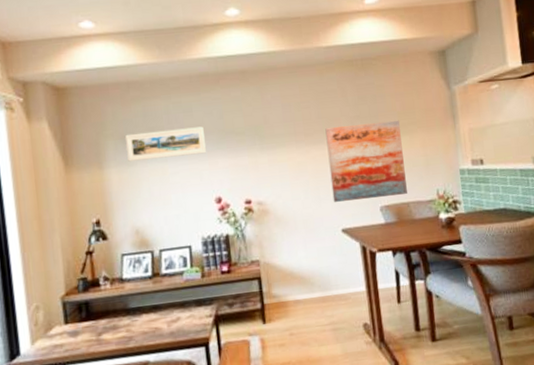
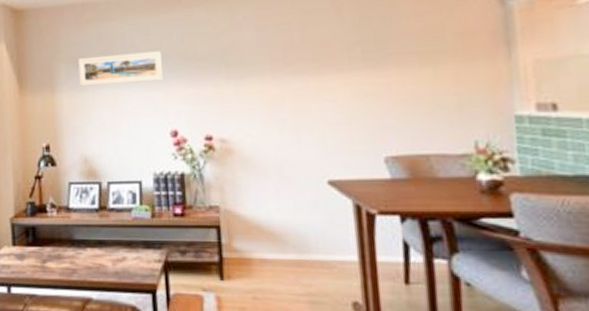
wall art: present [325,120,407,202] -> none [311,46,427,147]

